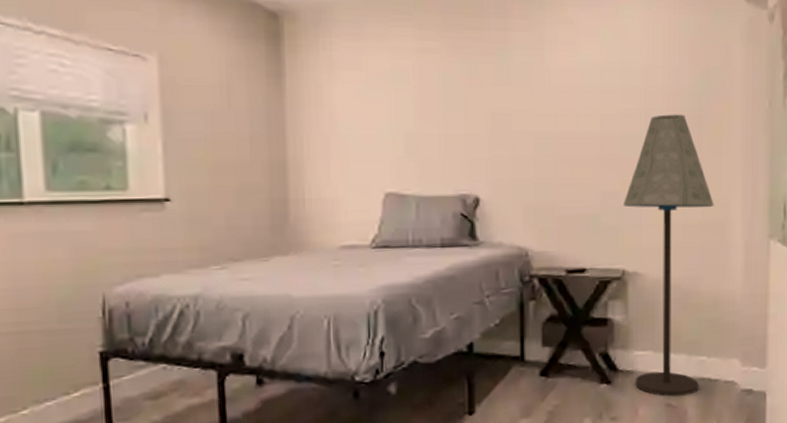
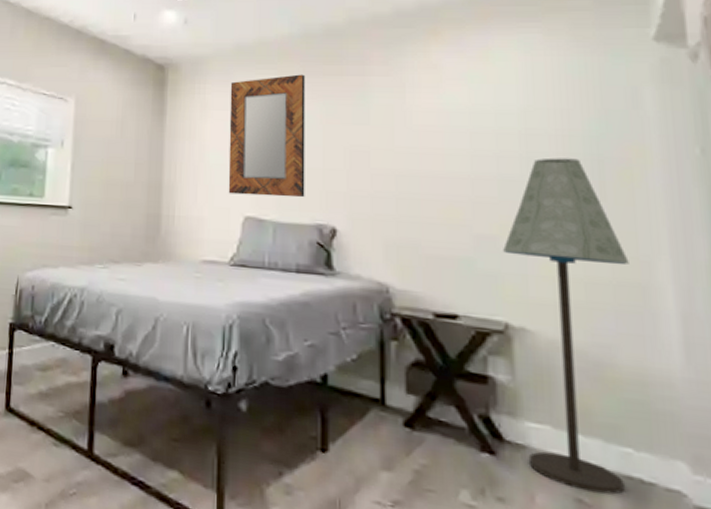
home mirror: none [361,27,448,169] -> present [228,74,306,198]

